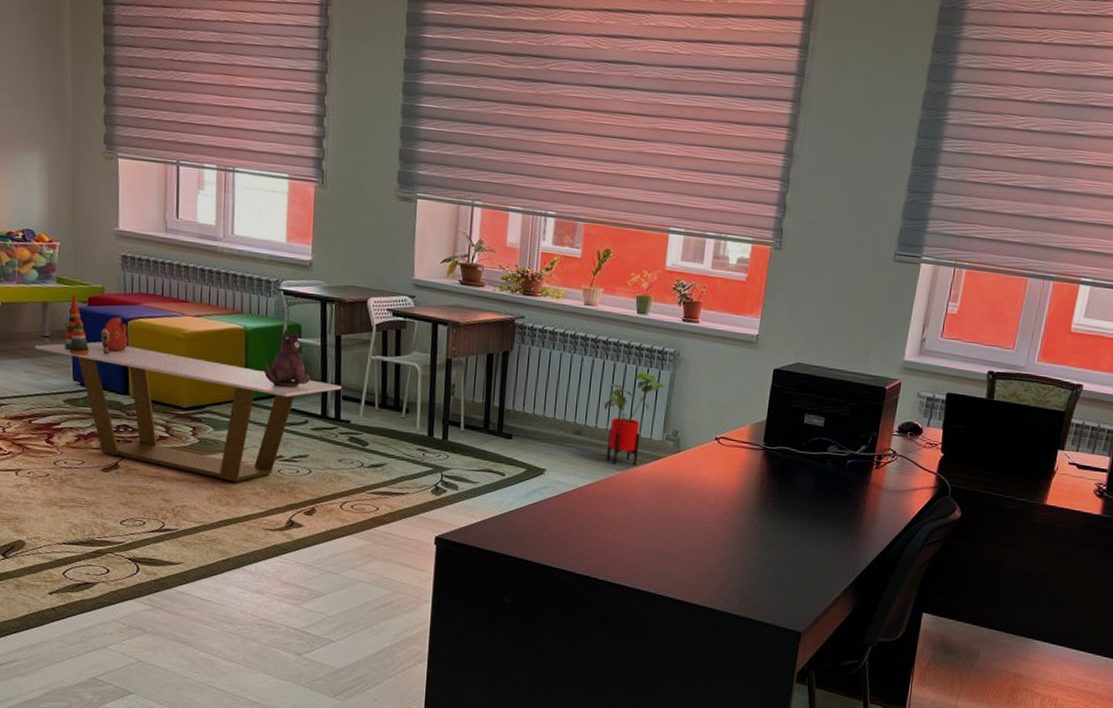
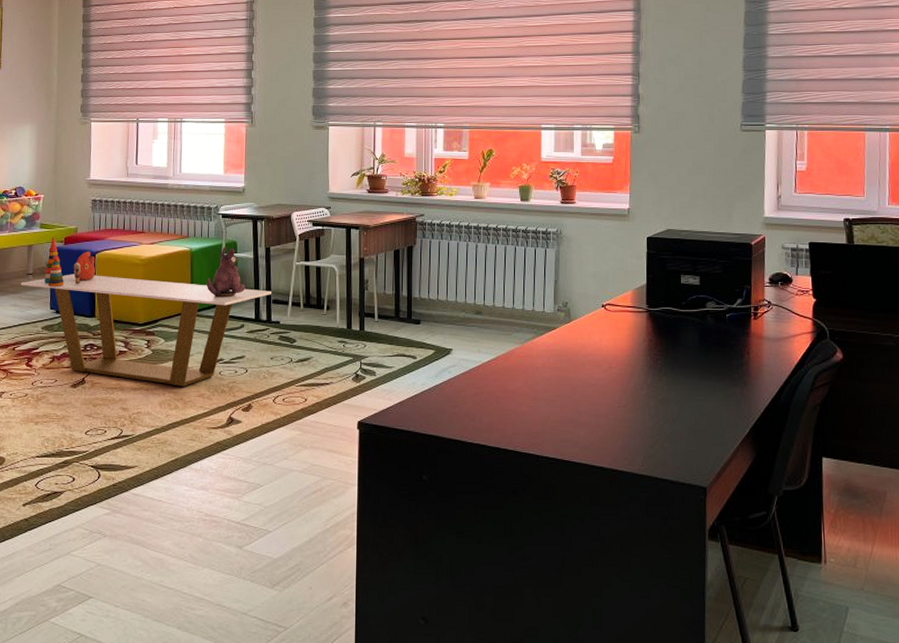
house plant: present [603,371,666,465] -> none [499,251,552,339]

